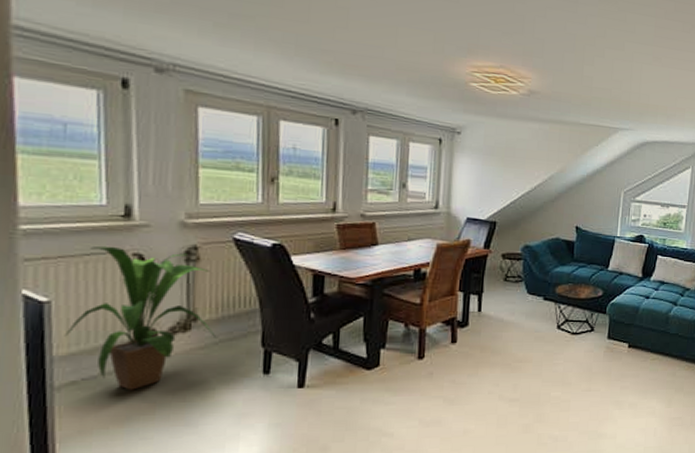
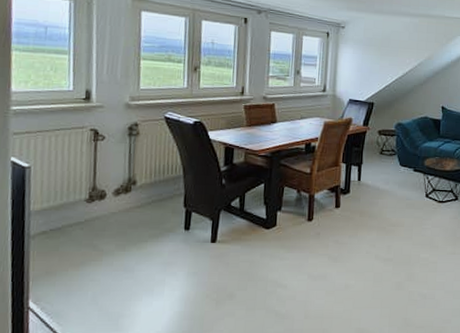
house plant: present [64,246,217,390] -> none [39,123,150,240]

